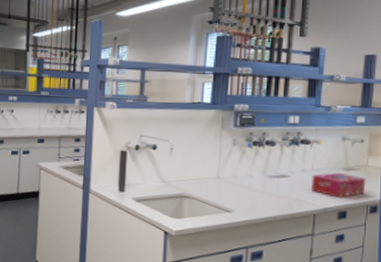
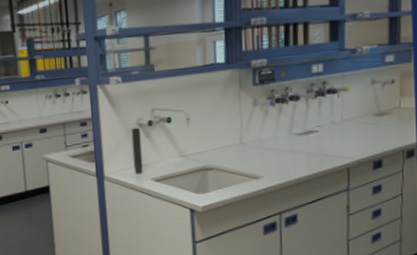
tissue box: present [311,172,366,198] -> none [342,119,400,147]

